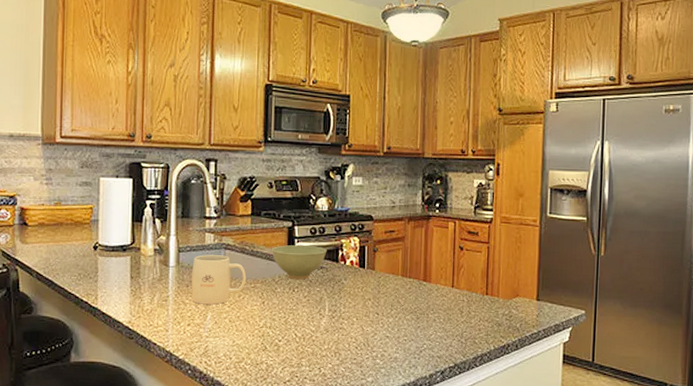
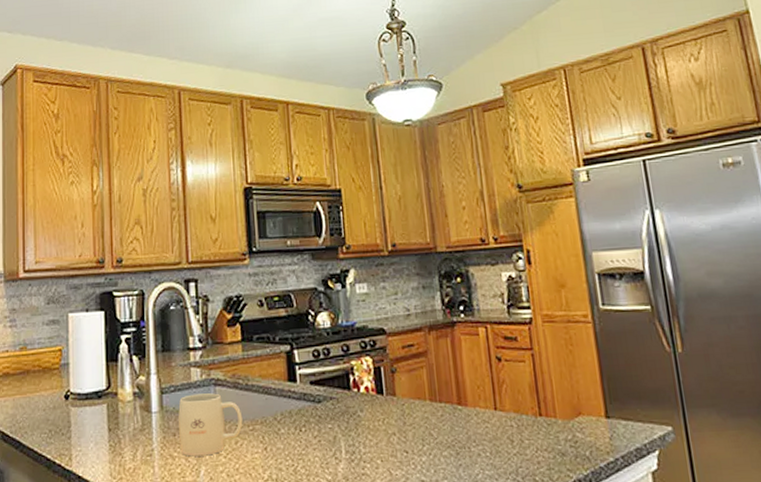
bowl: present [272,245,327,280] -> none [269,372,336,416]

